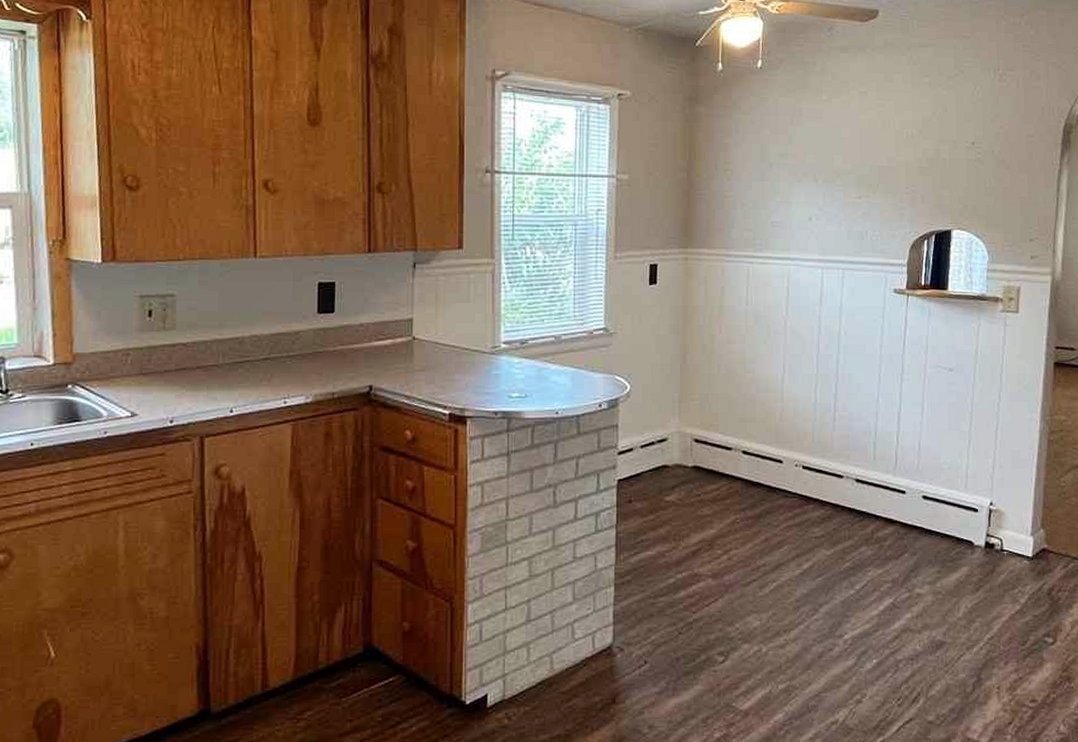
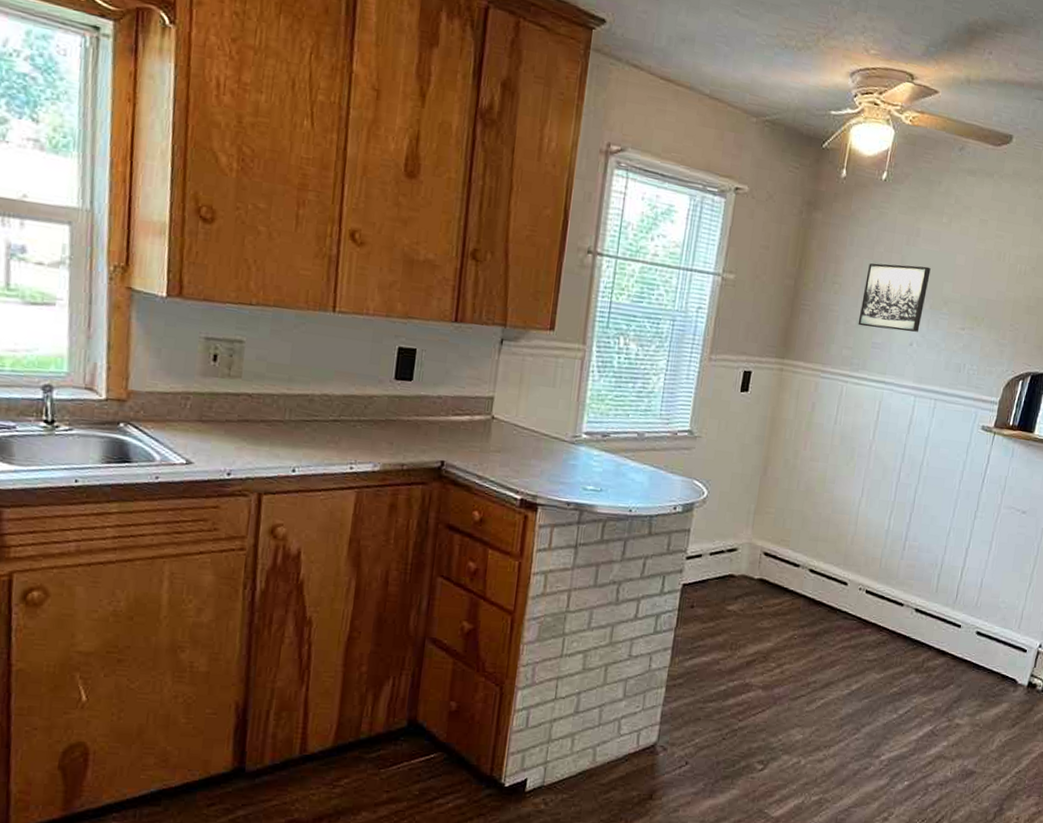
wall art: none [754,143,819,208] -> present [858,263,931,332]

